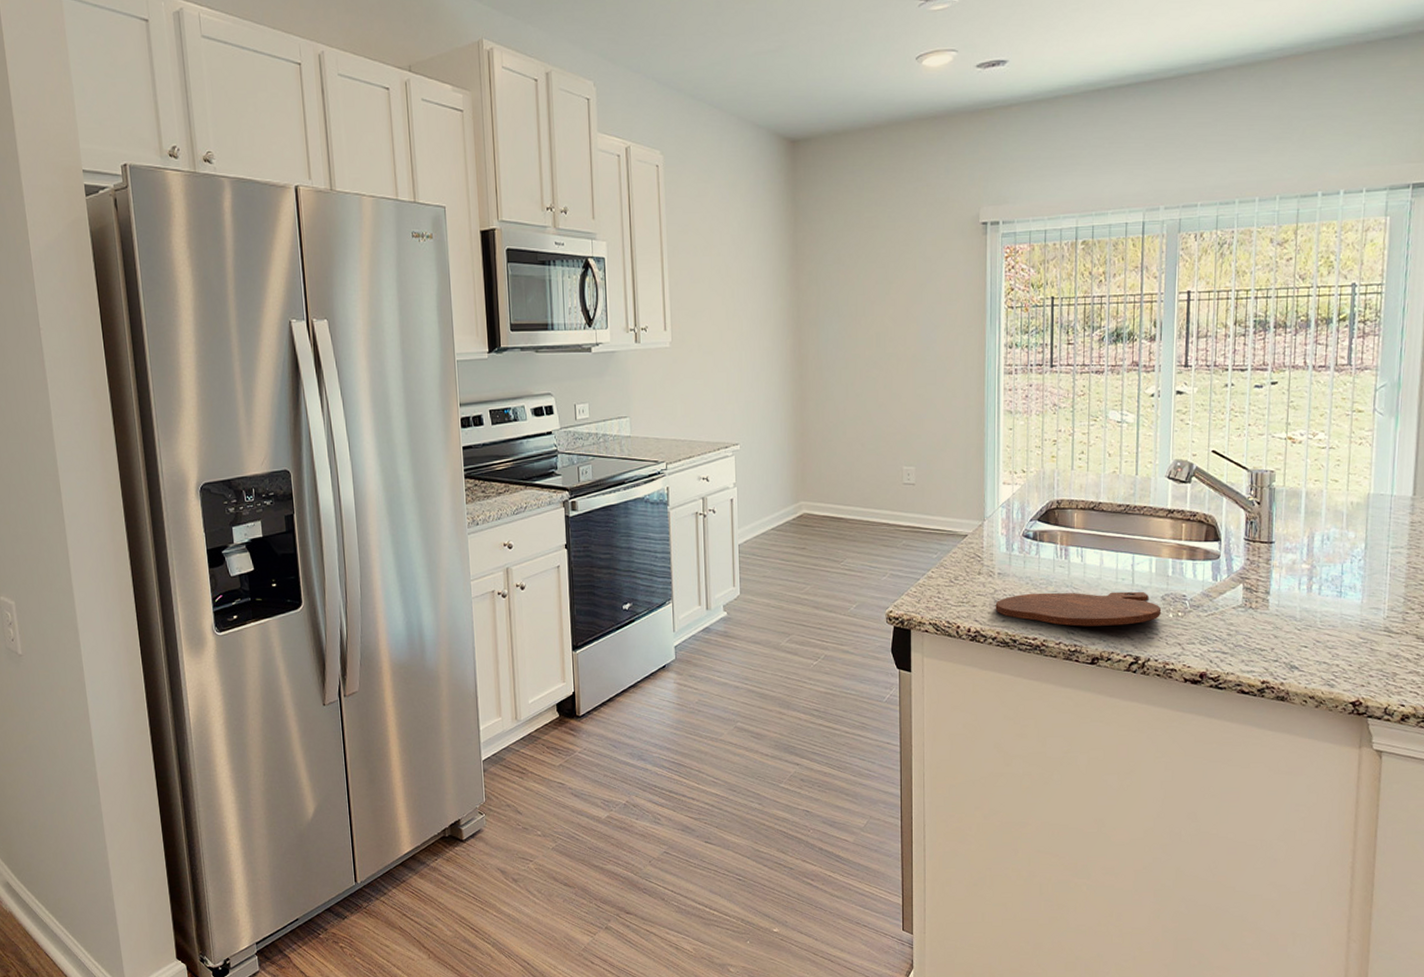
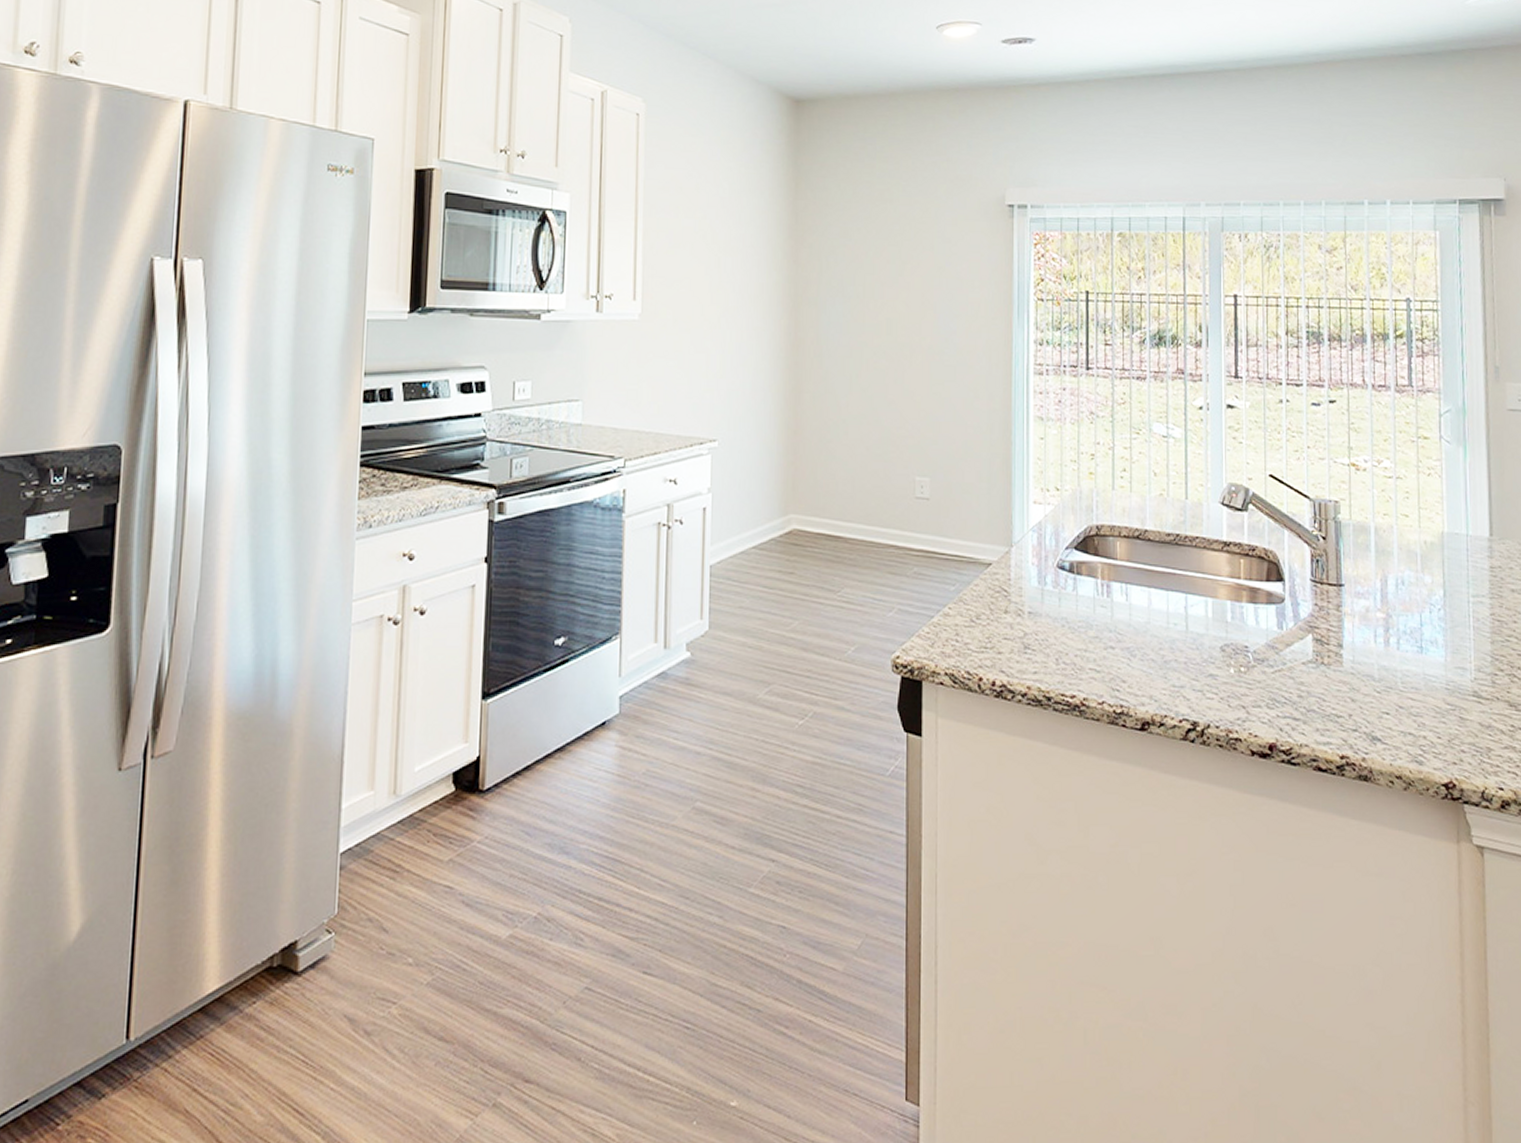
cutting board: present [995,591,1162,627] -> none [1025,638,1221,682]

